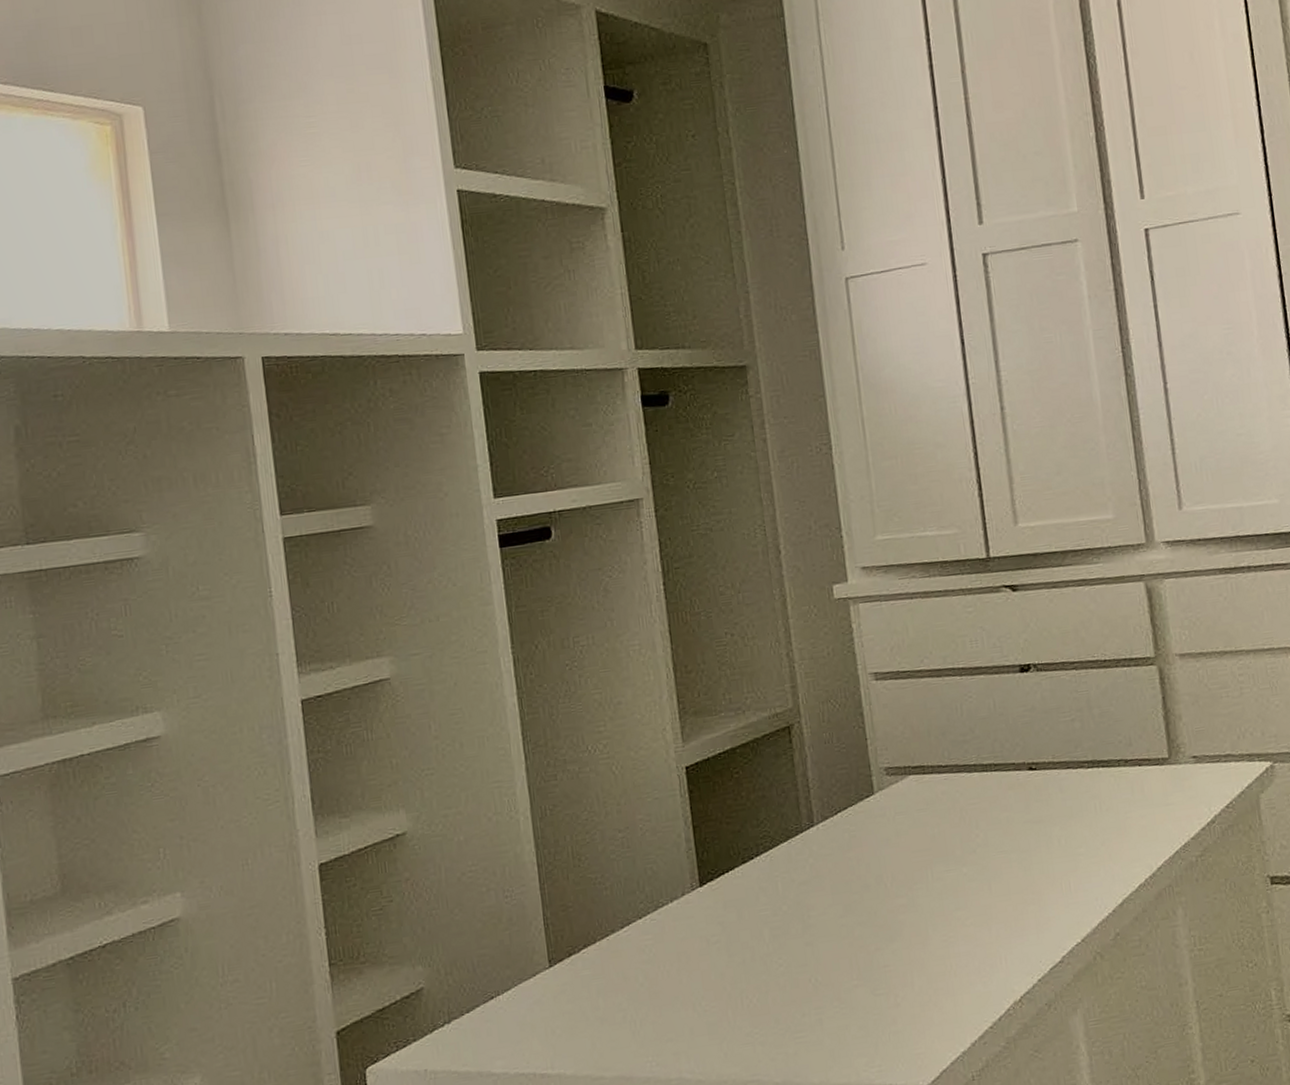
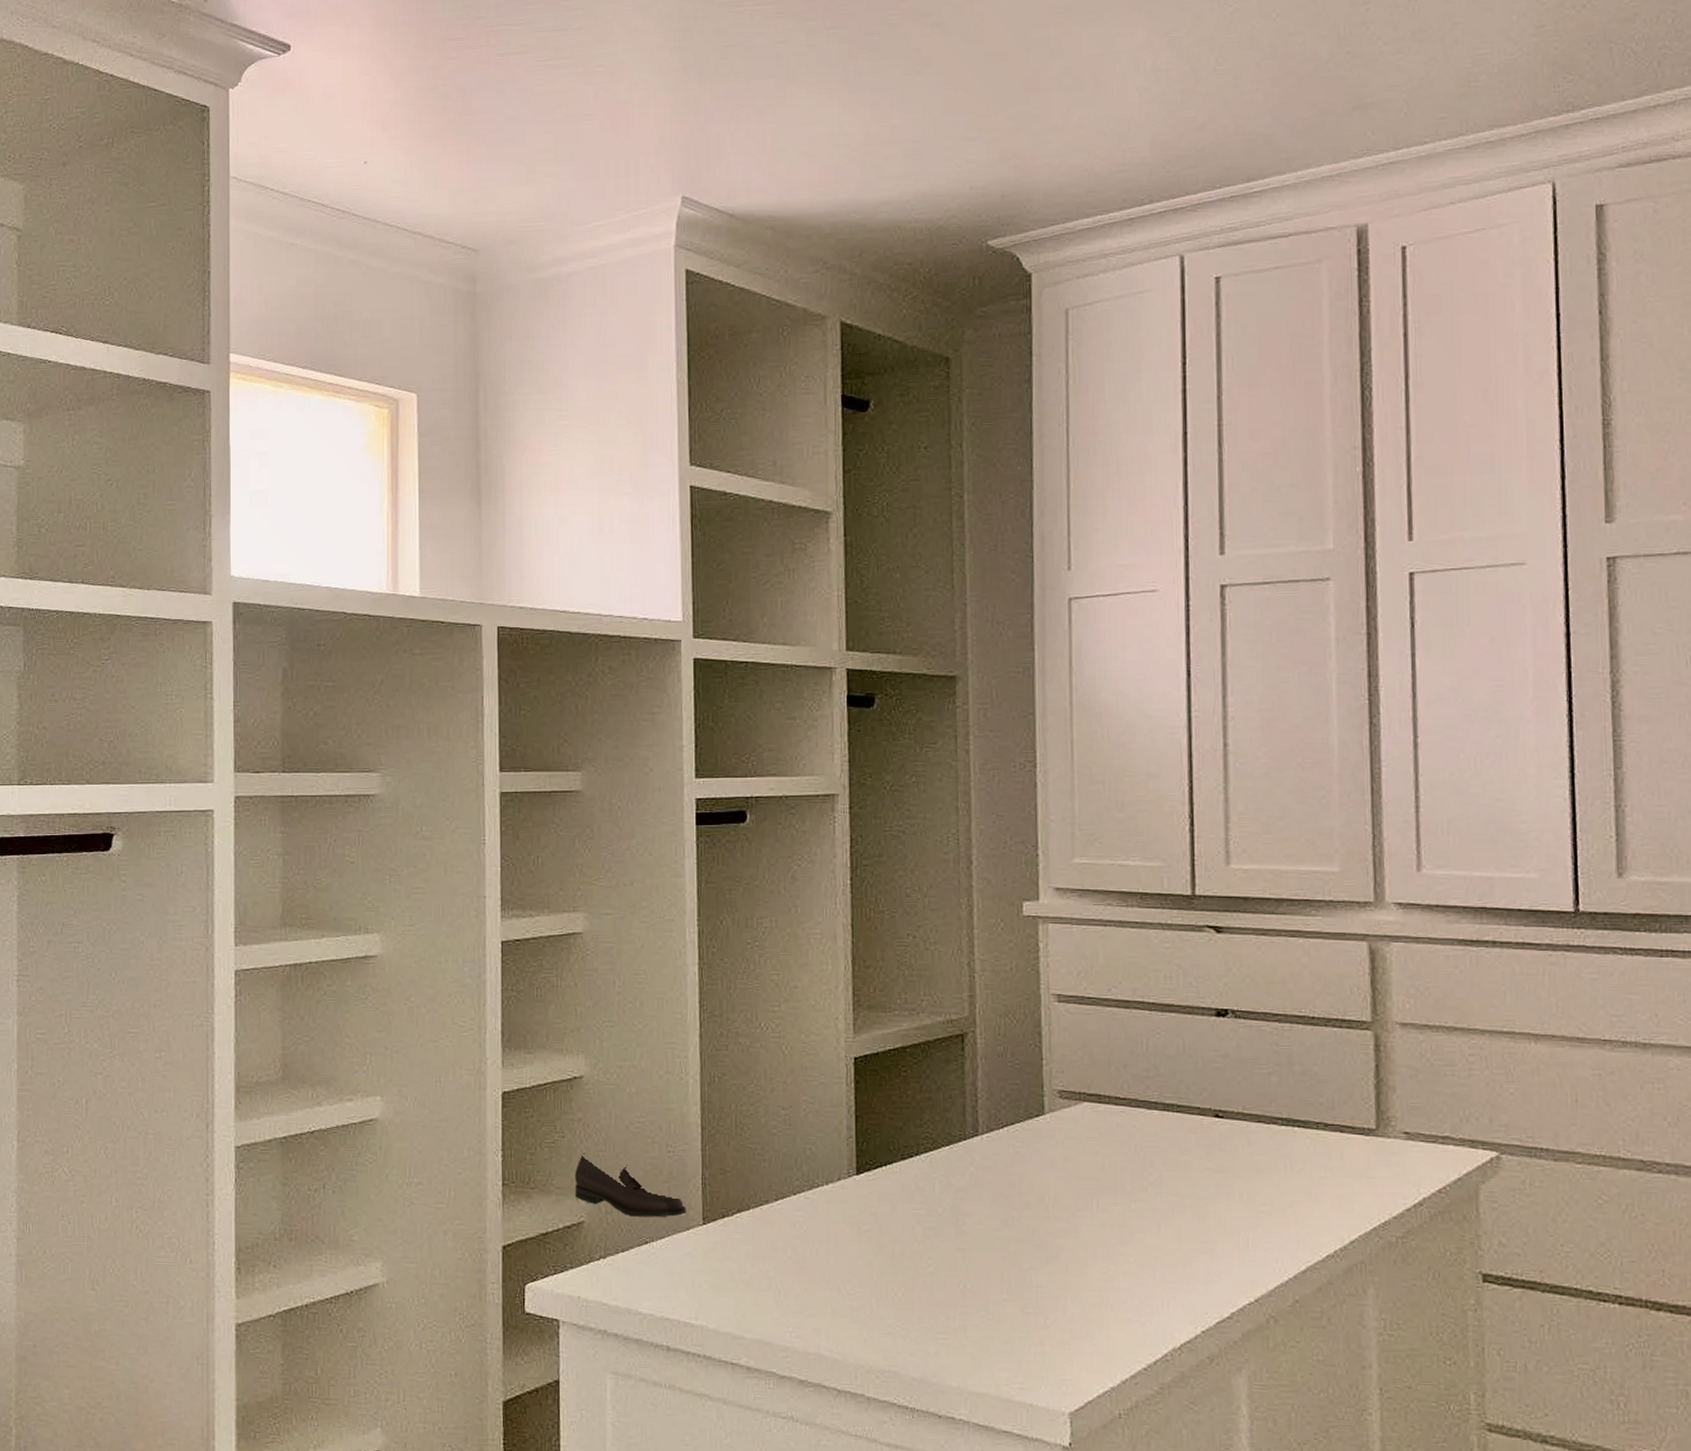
loafer: none [407,914,531,973] -> present [574,1153,686,1218]

